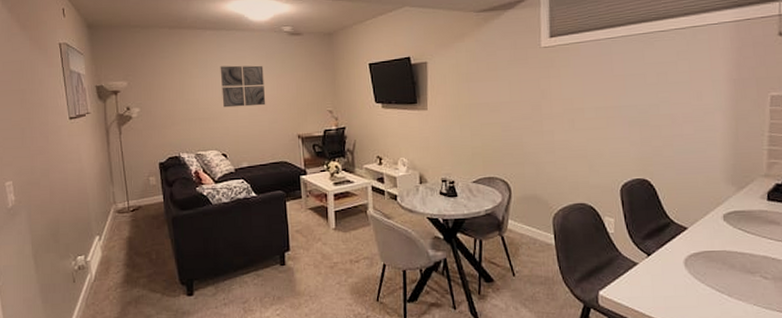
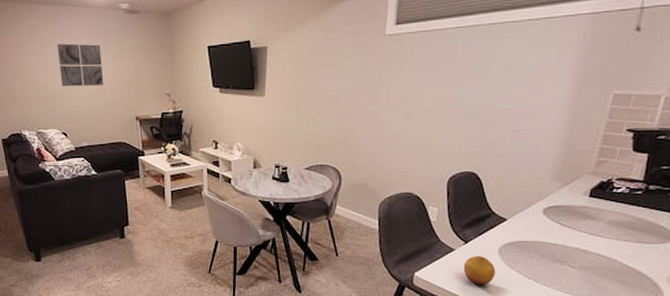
fruit: none [650,269,685,304] -> present [463,255,496,286]

